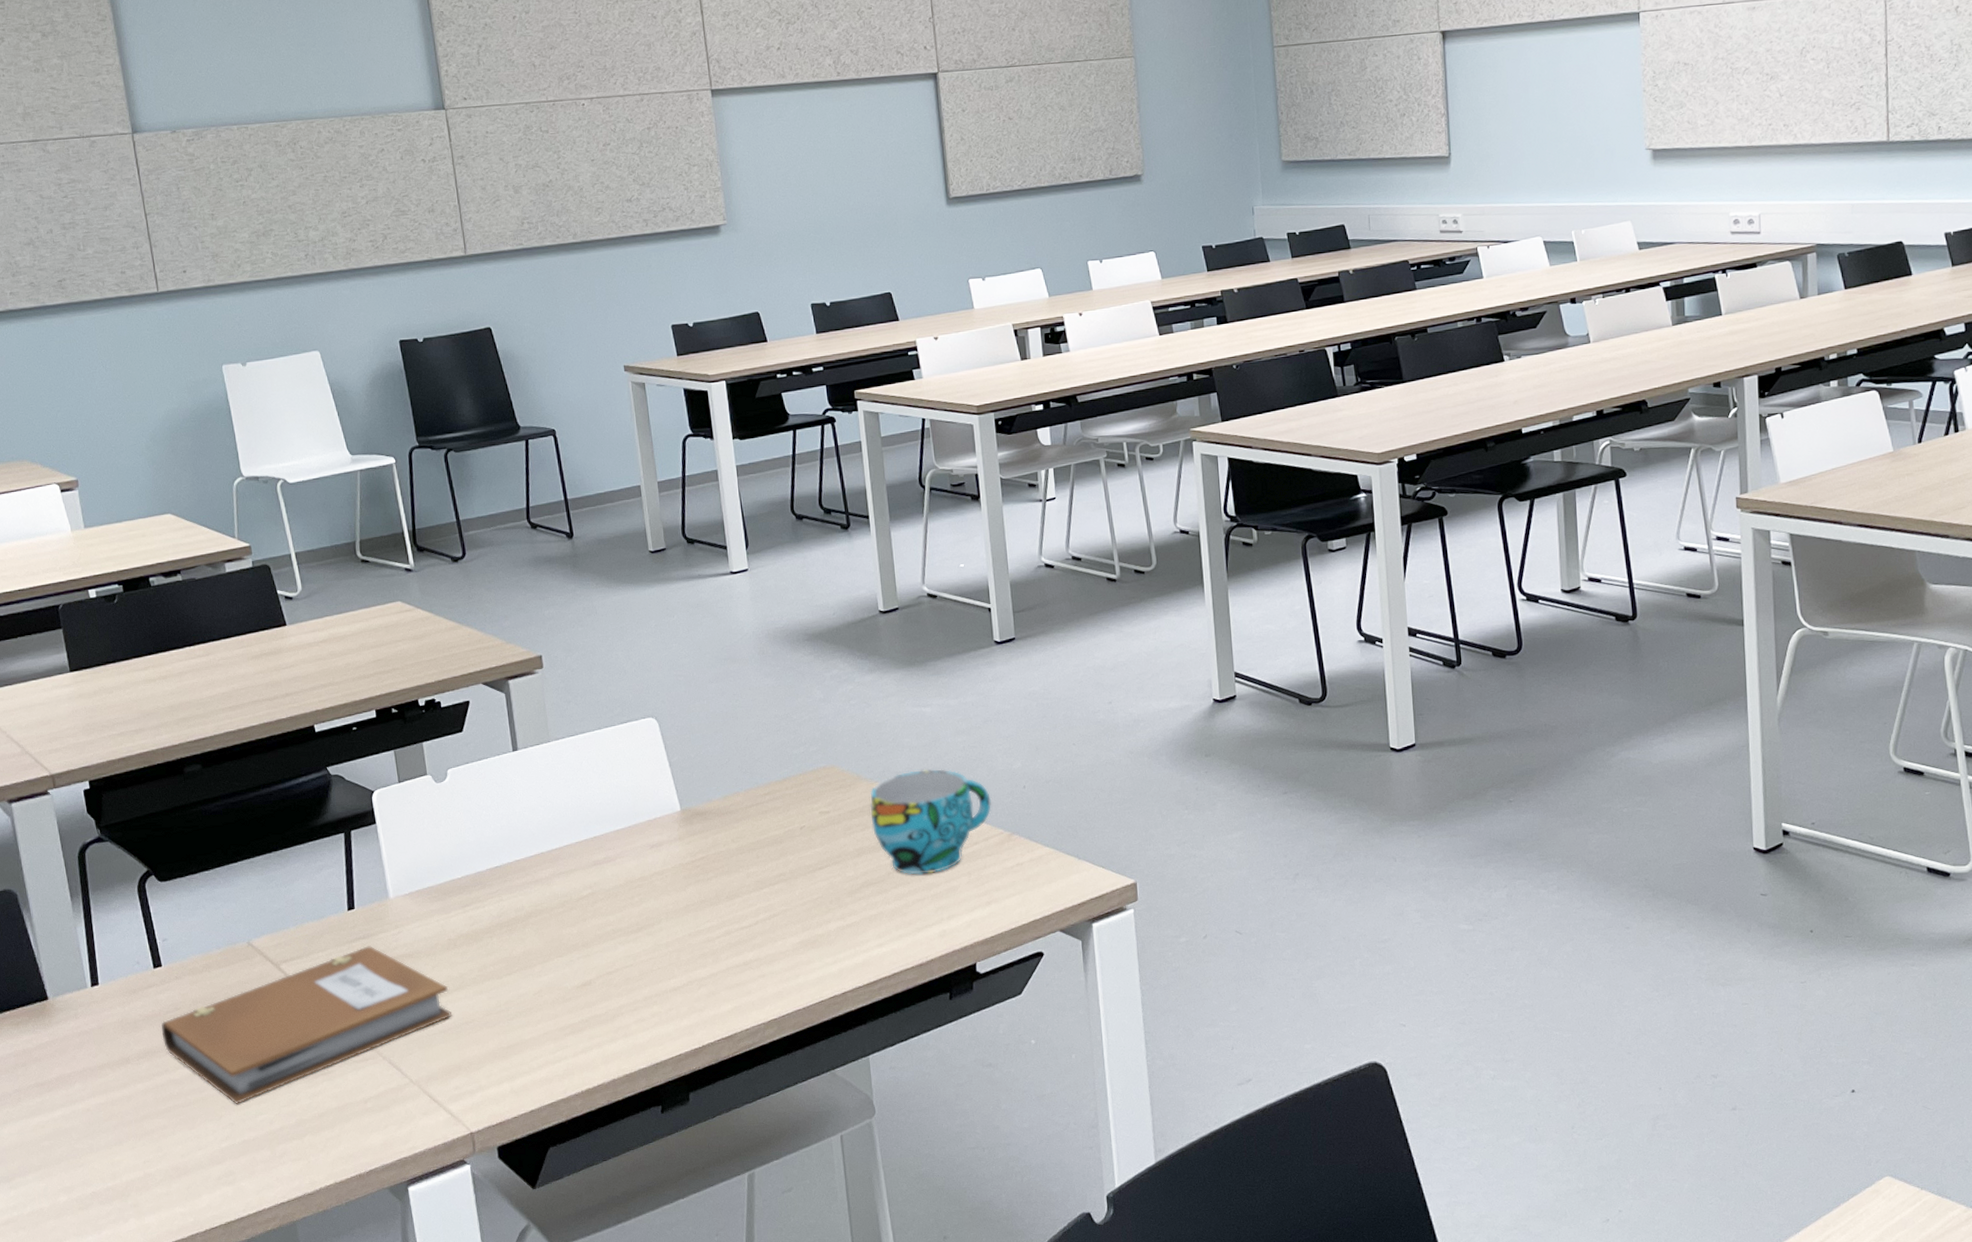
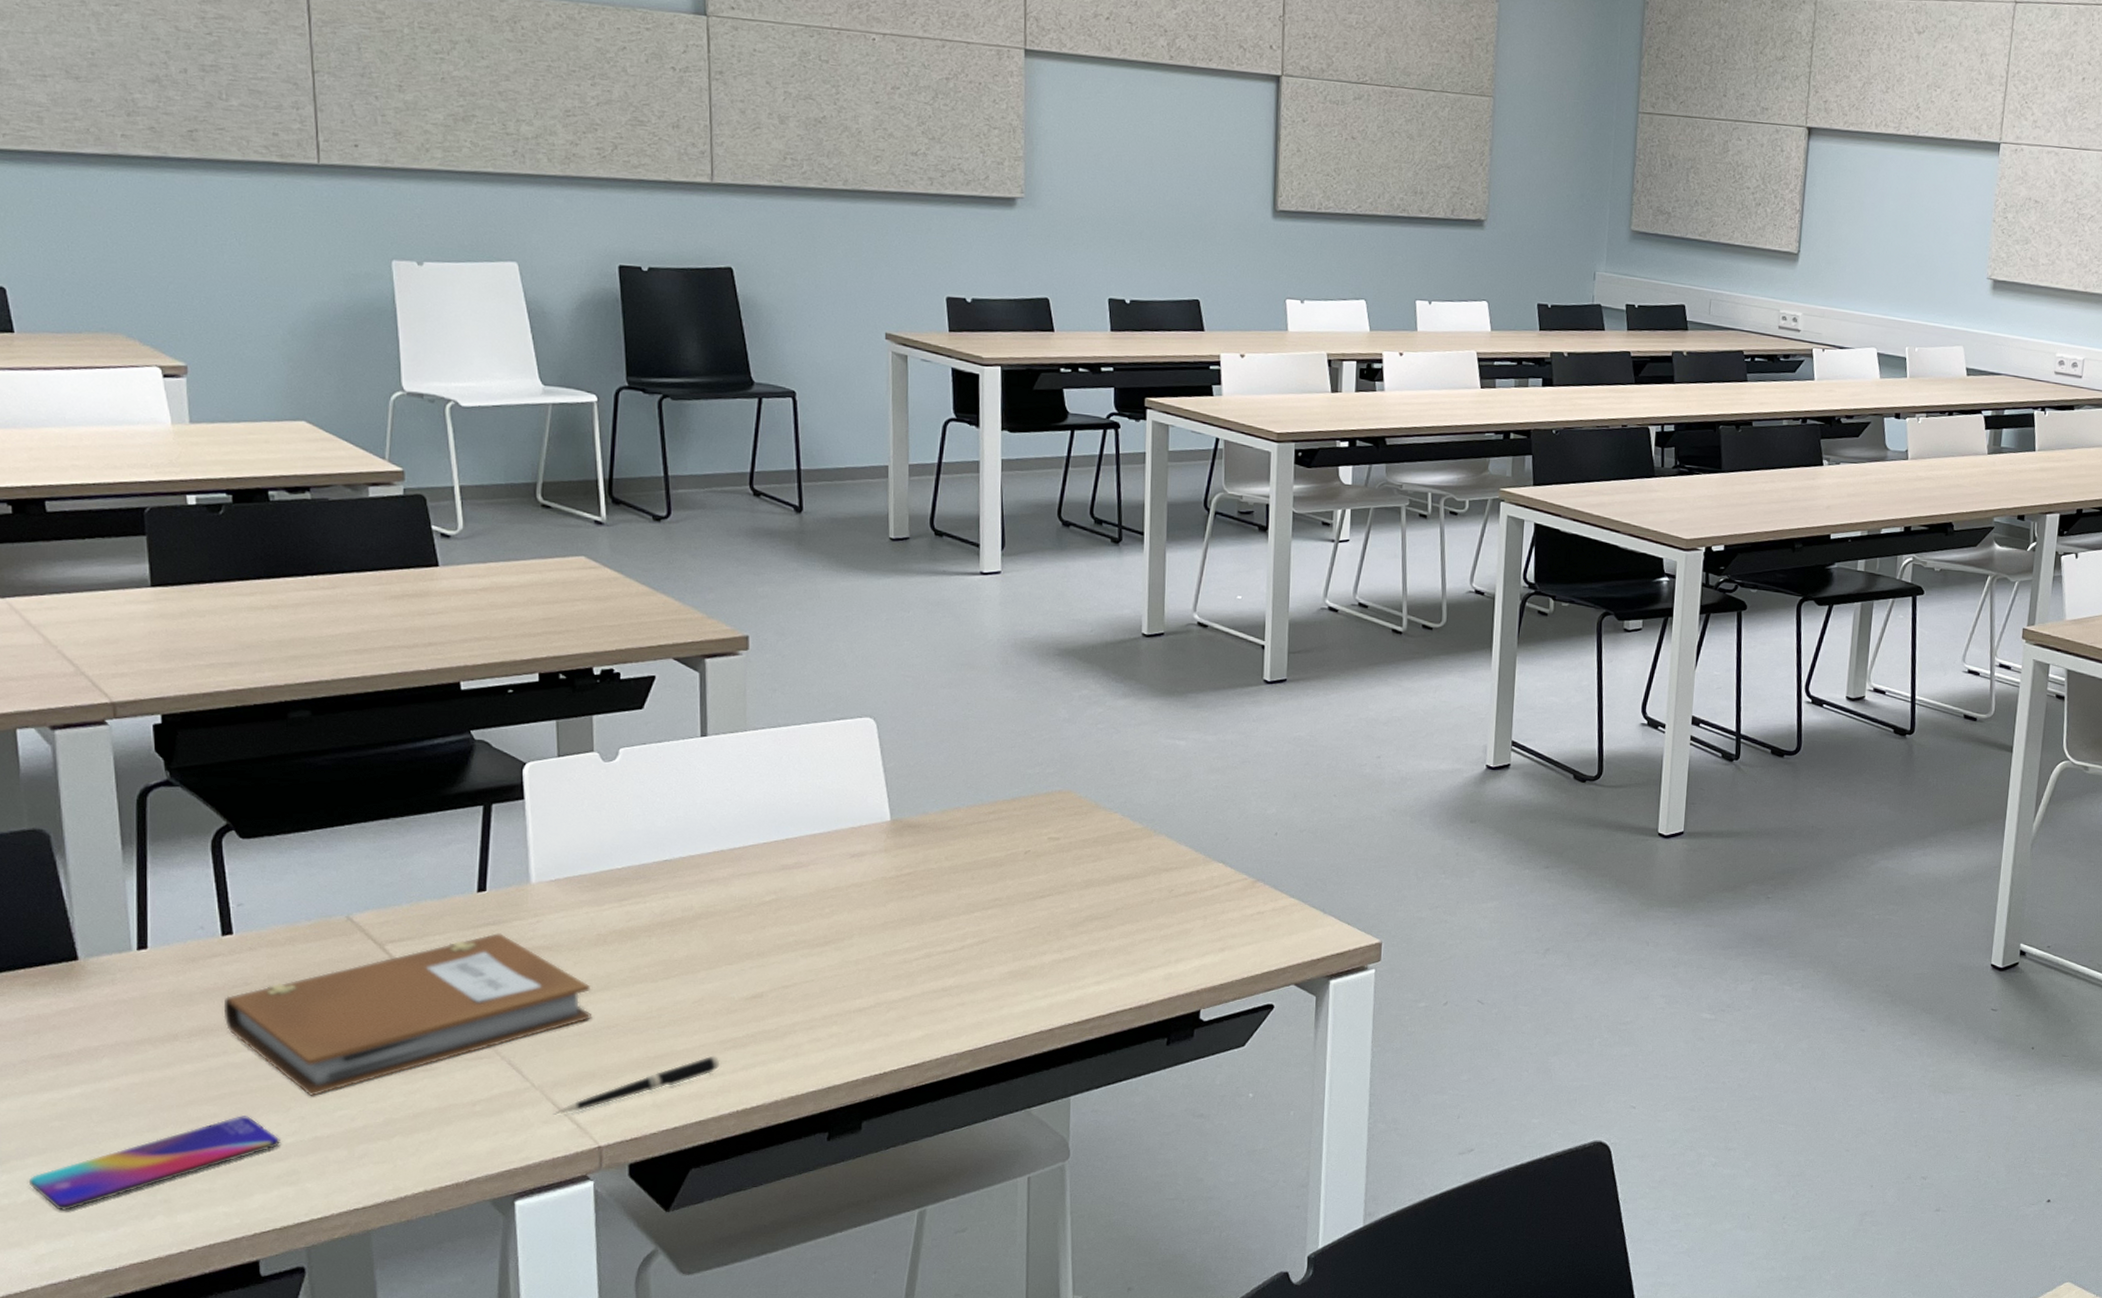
smartphone: none [30,1125,217,1219] -> present [28,1115,280,1211]
pen: none [430,1042,563,1106] -> present [553,1055,720,1115]
cup: present [870,769,992,875] -> none [1104,805,1238,914]

